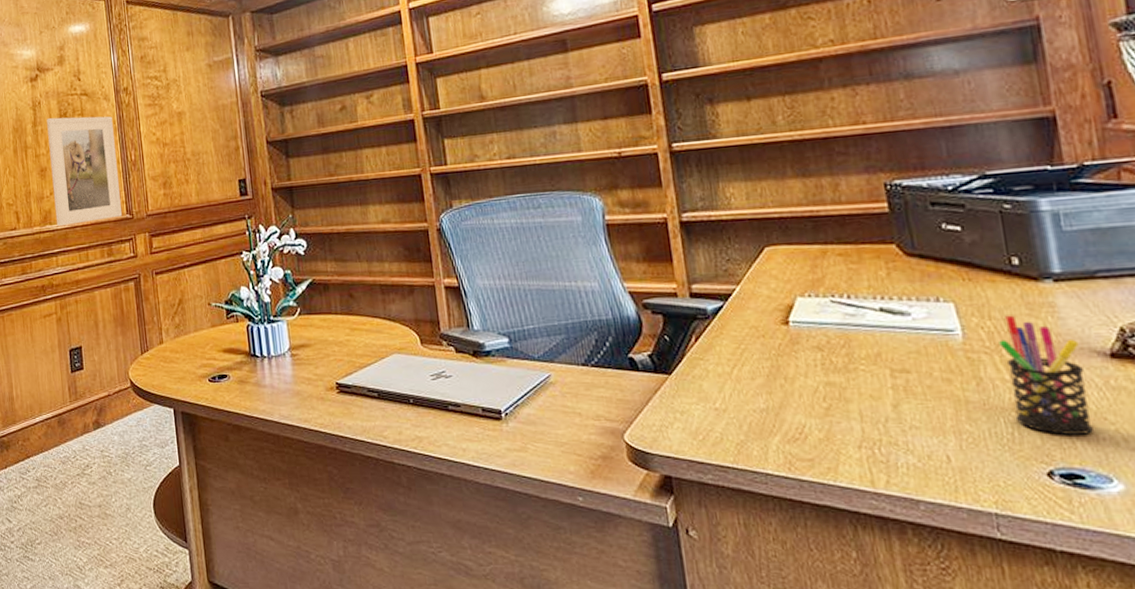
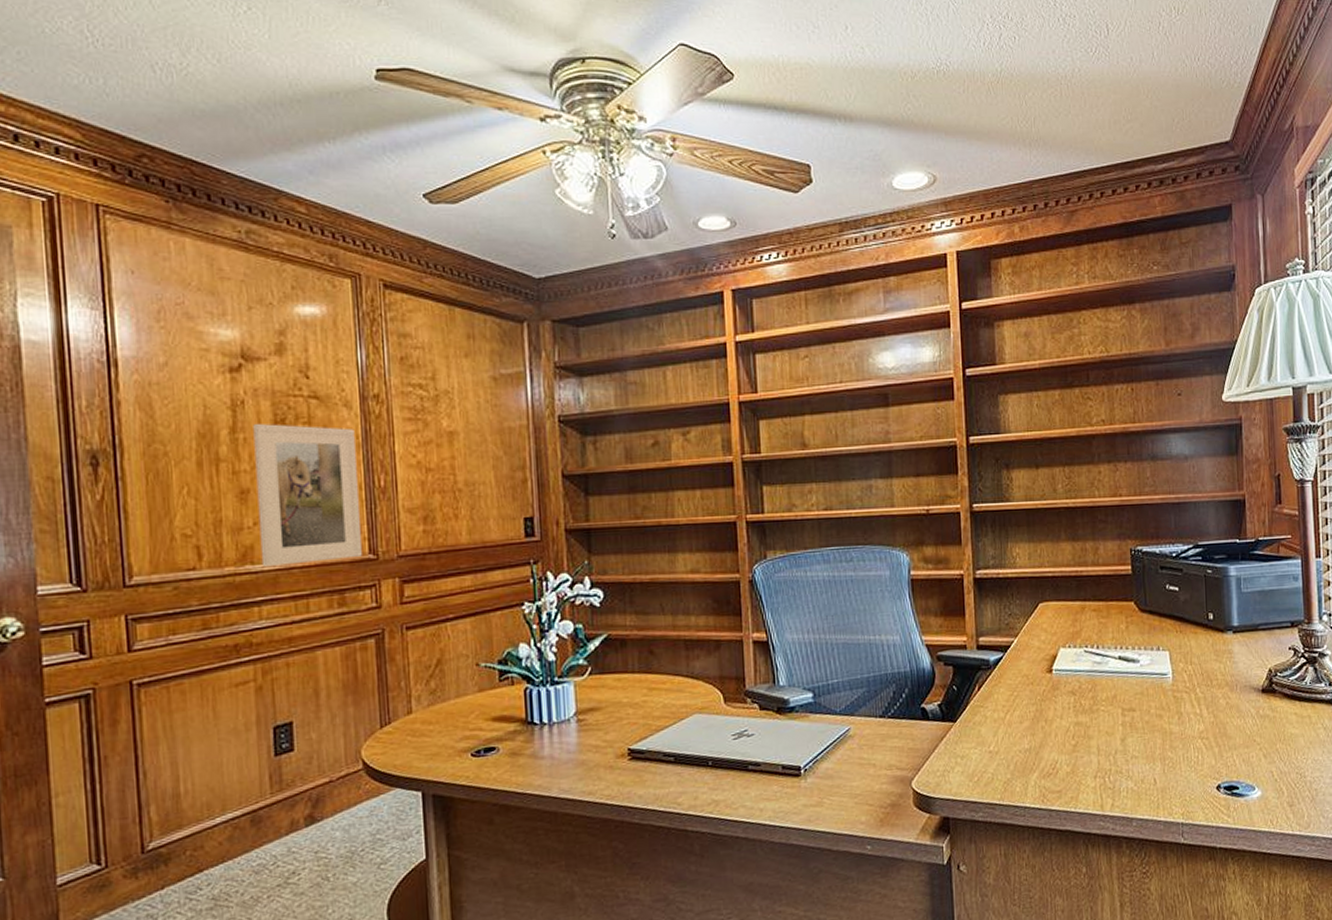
pen holder: present [997,315,1093,435] -> none [1194,660,1247,756]

